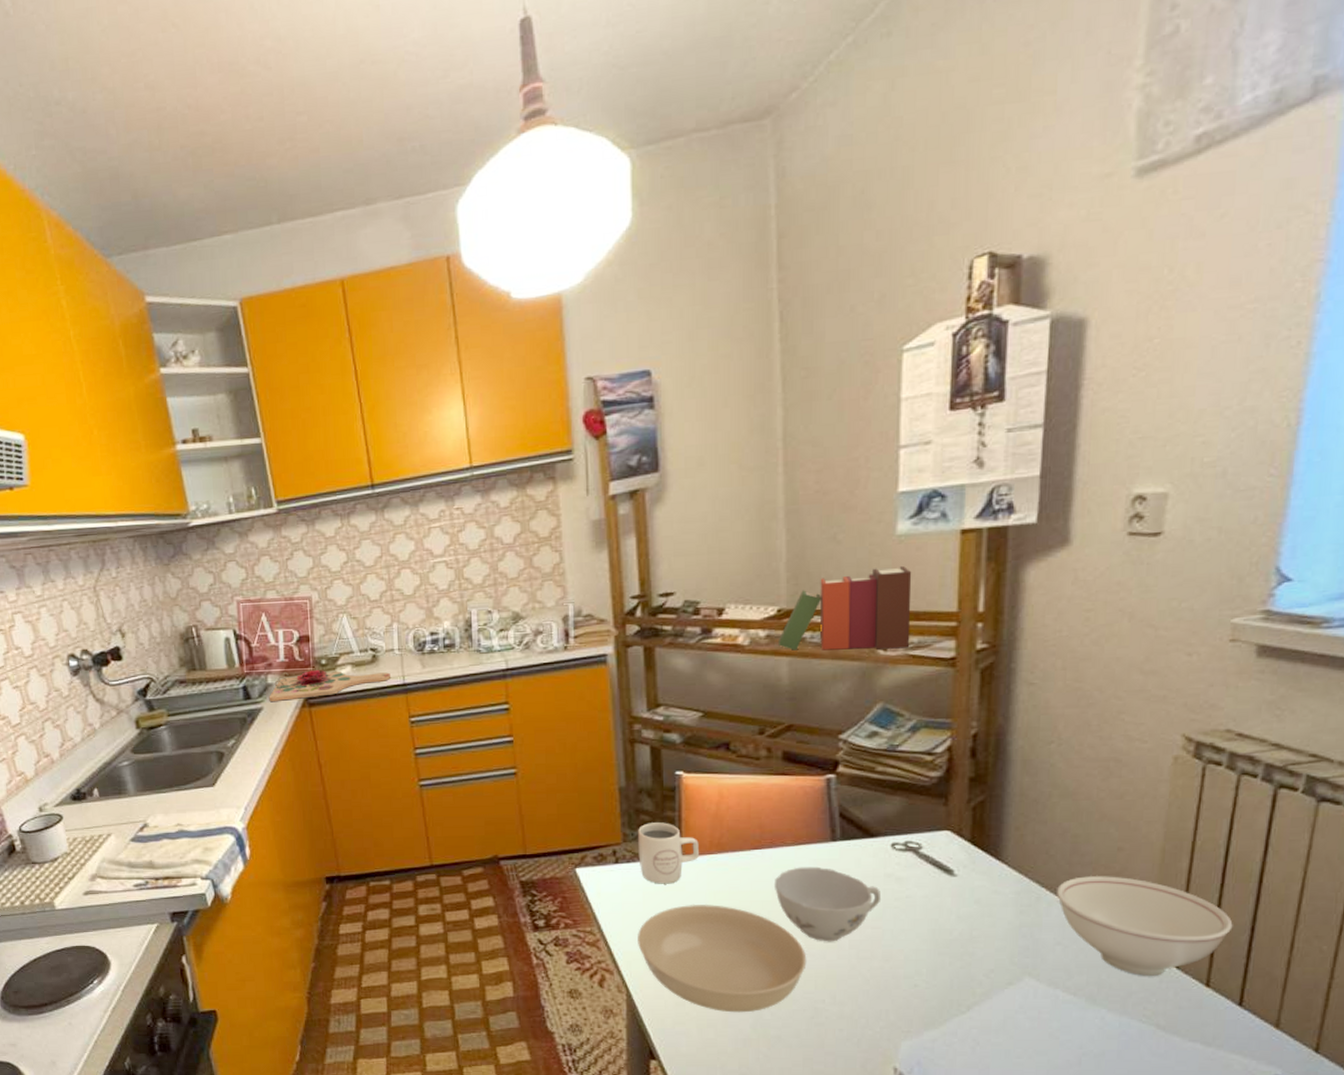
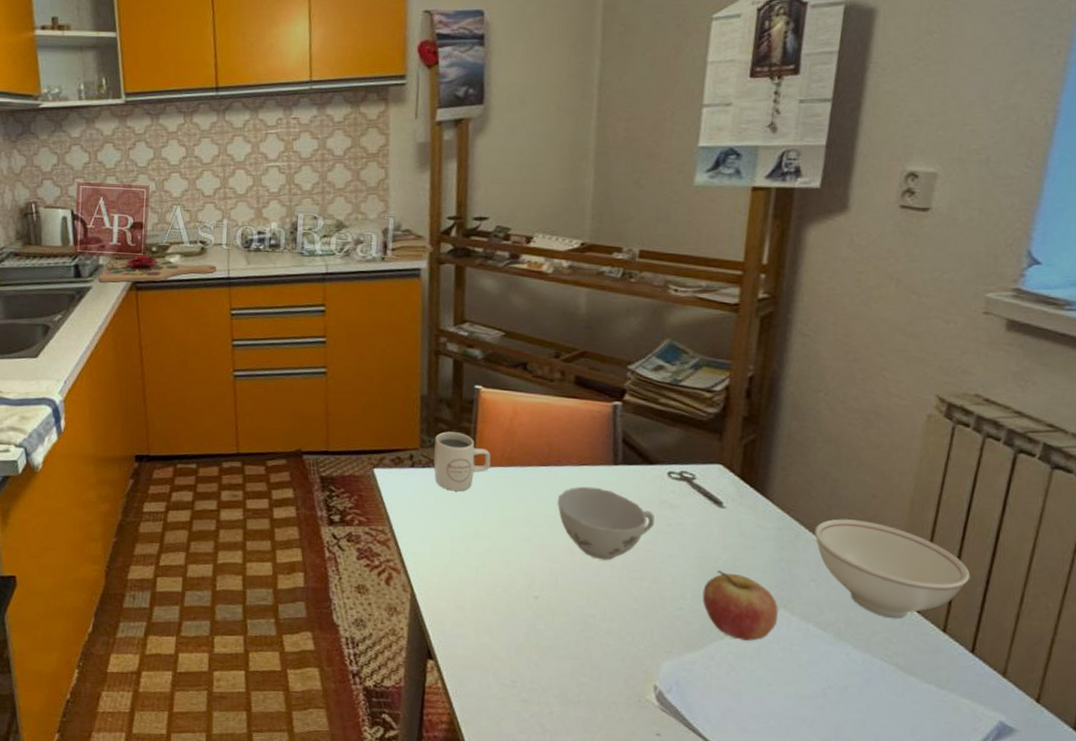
bowl: present [638,904,807,1013] -> none [426,512,582,621]
books: present [779,566,912,650] -> none [580,214,706,291]
fruit: none [938,942,1023,1013] -> present [702,570,778,641]

